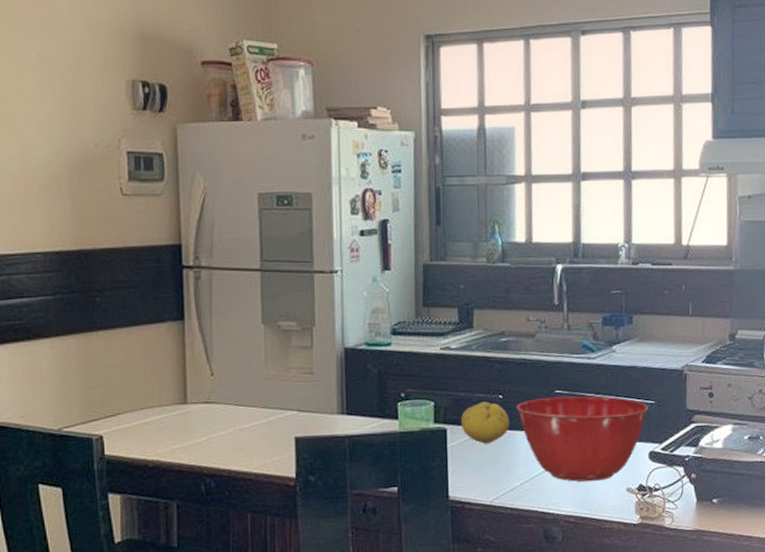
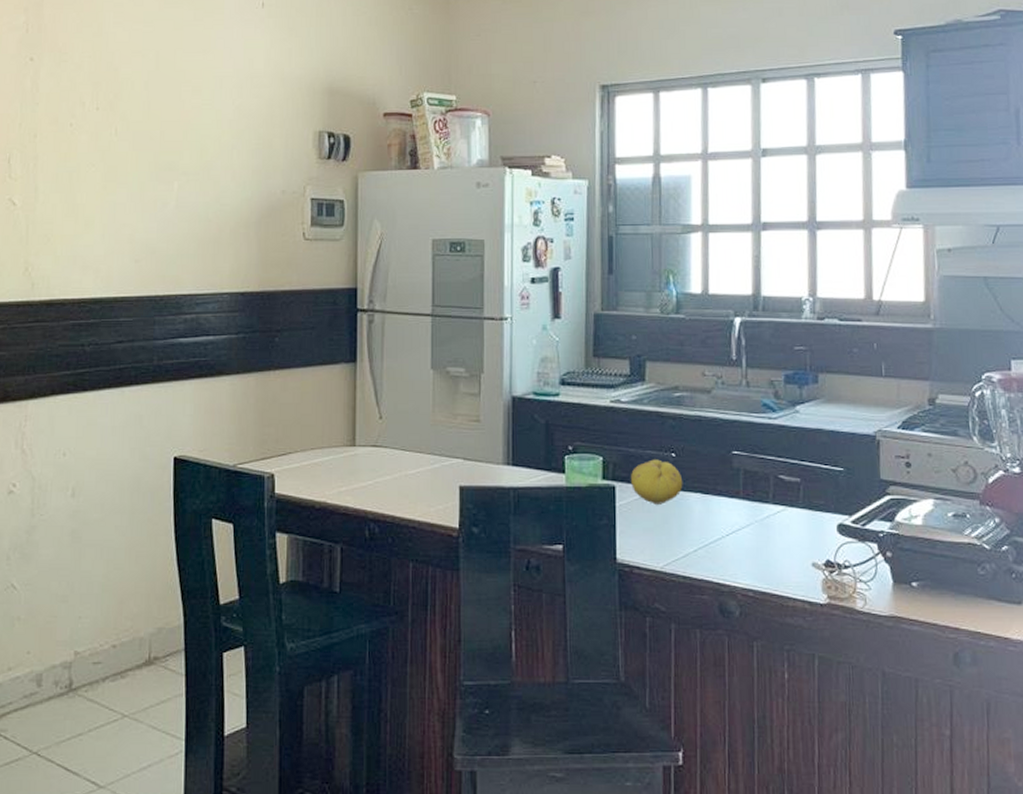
mixing bowl: present [516,396,649,482] -> none [689,459,837,553]

